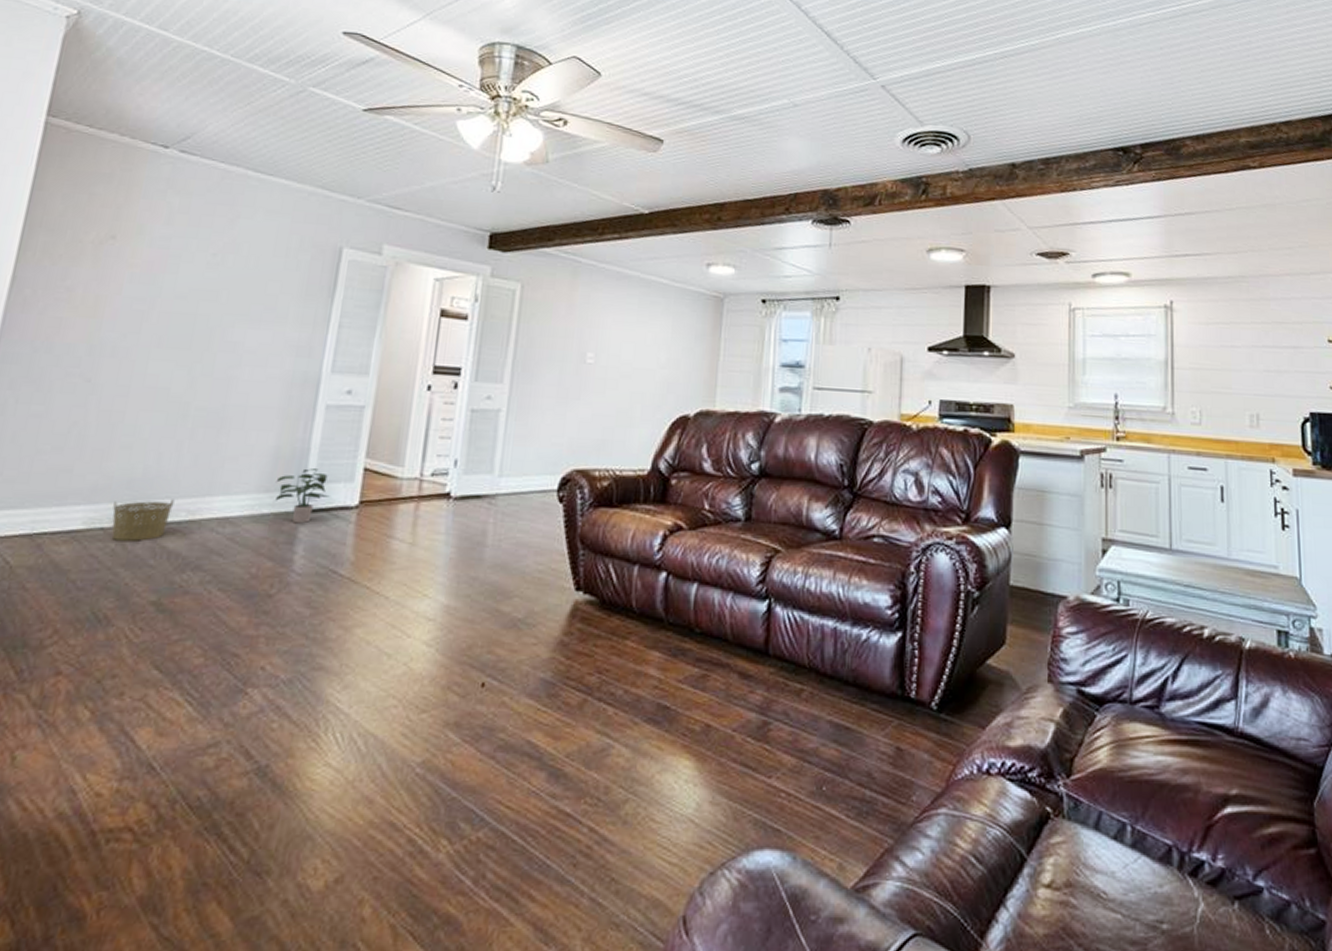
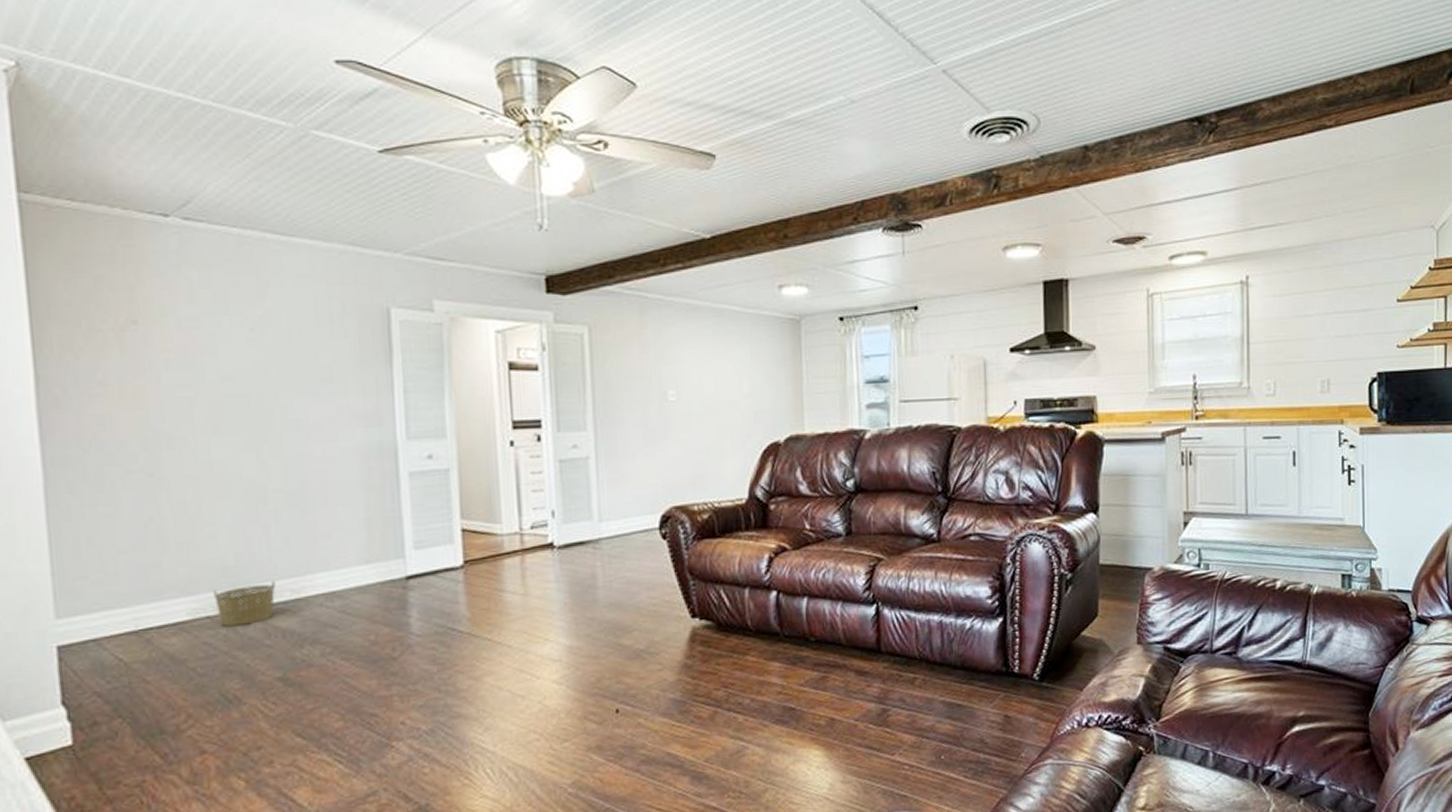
potted plant: present [274,468,330,524] -> none [374,535,433,590]

